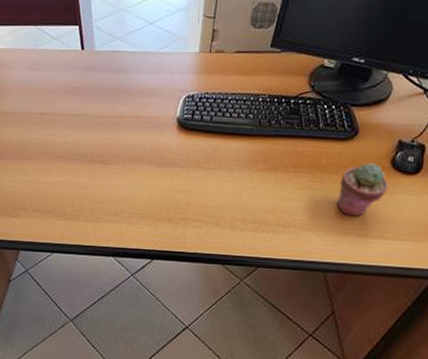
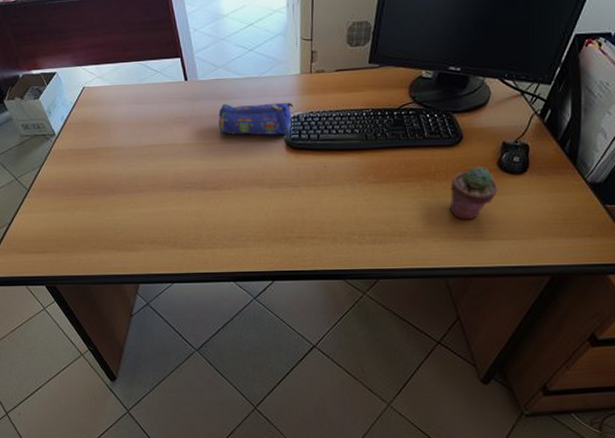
pencil case: none [112,76,190,114] -> present [218,102,294,135]

